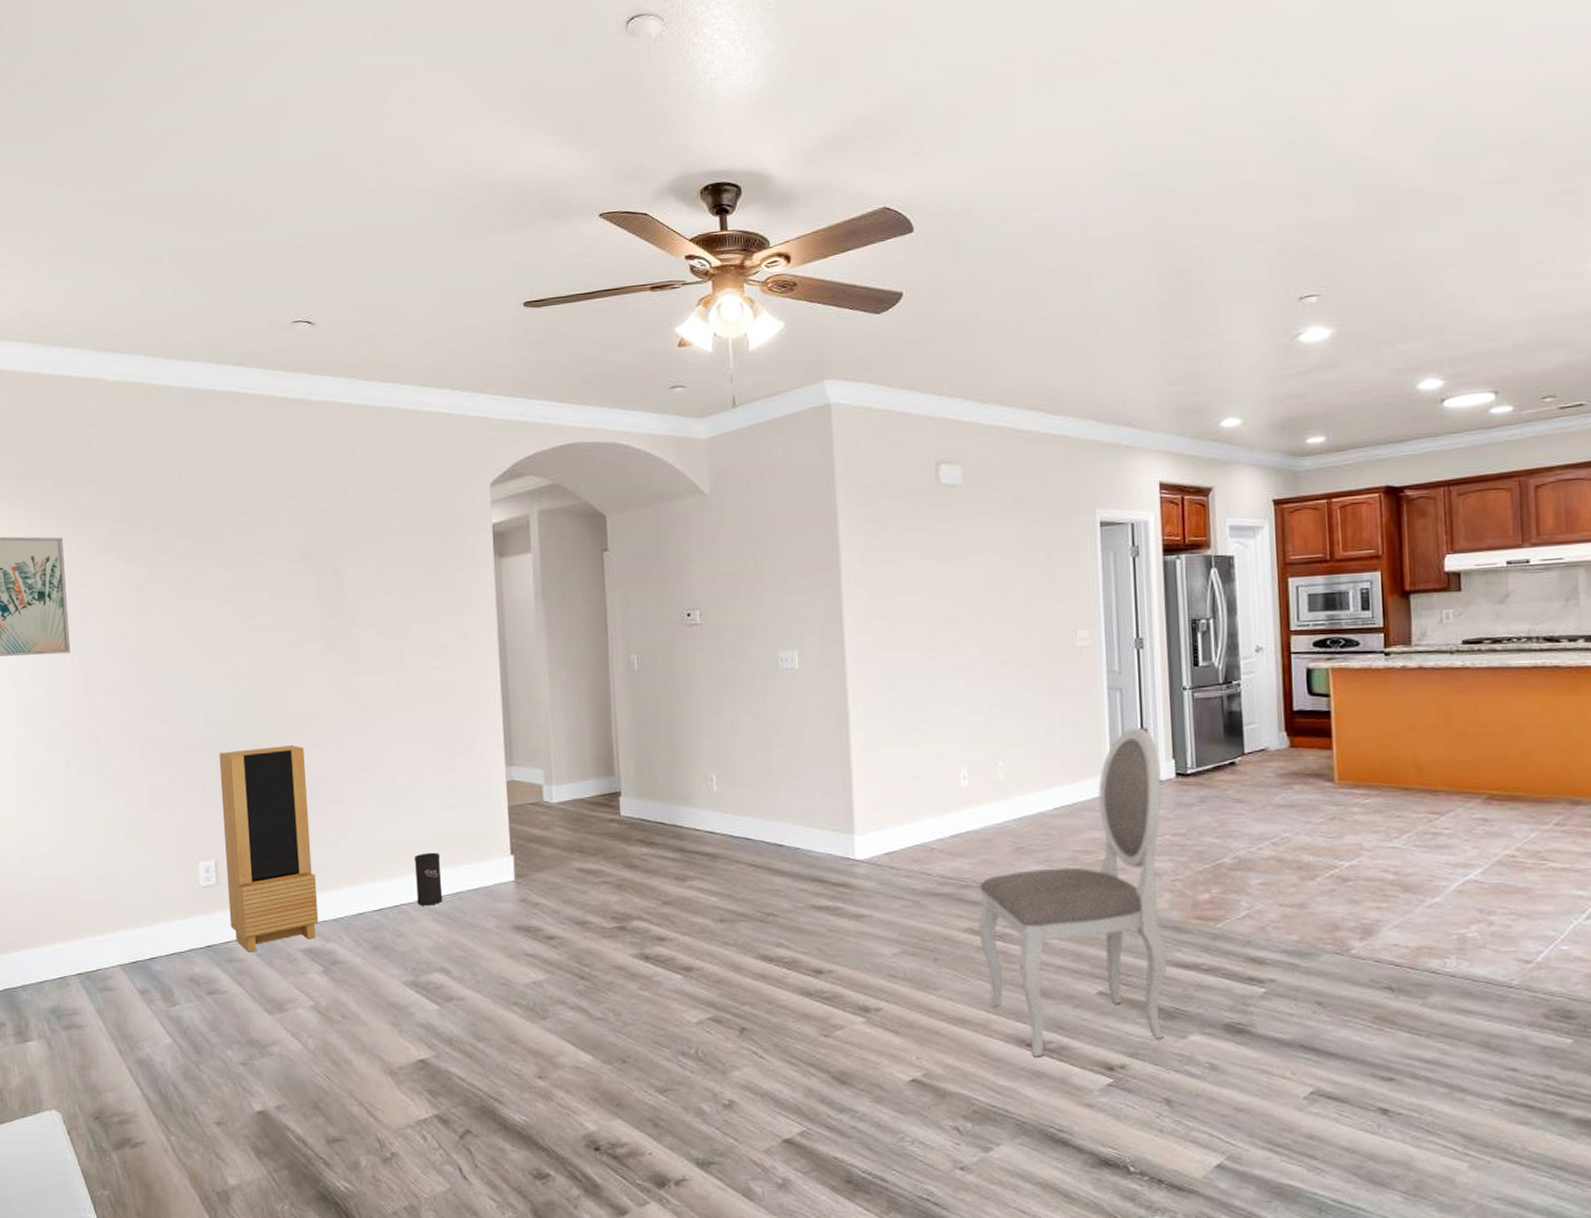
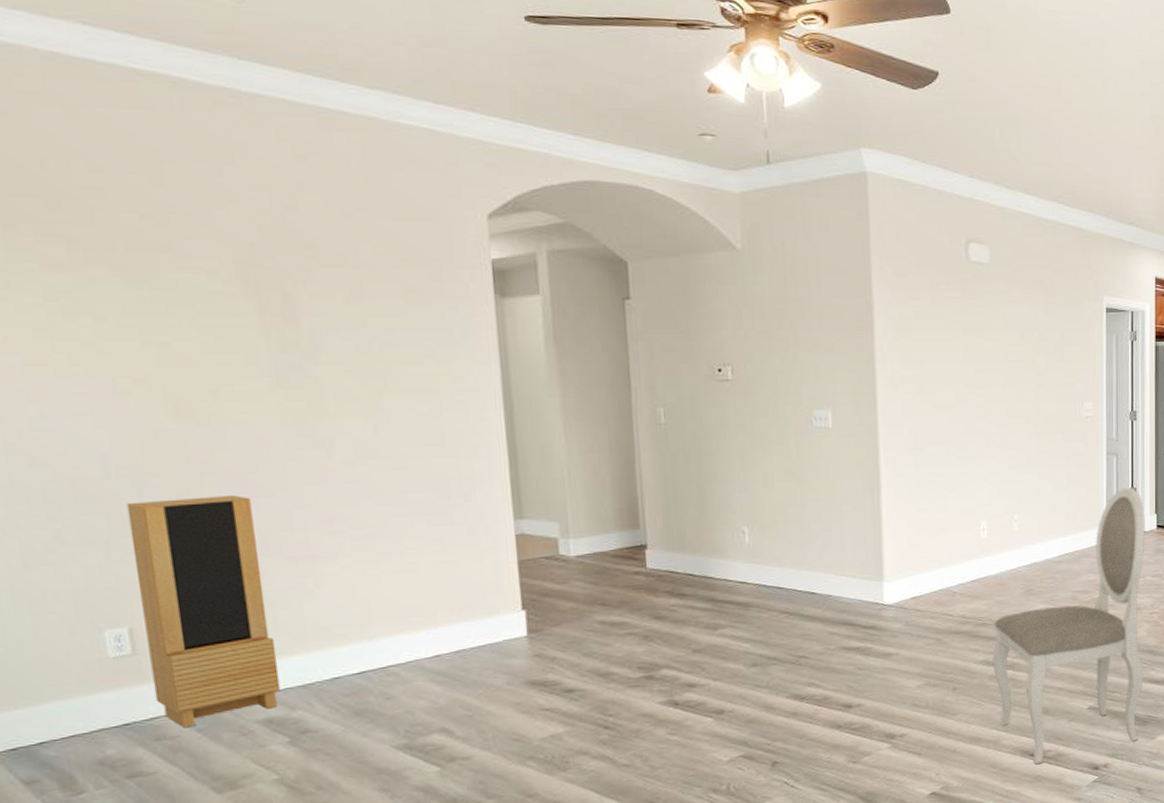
speaker: present [414,852,443,906] -> none [403,610,441,666]

